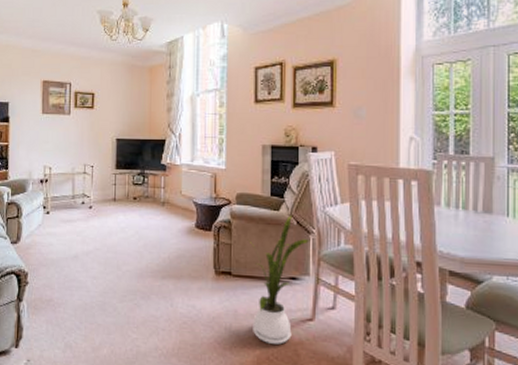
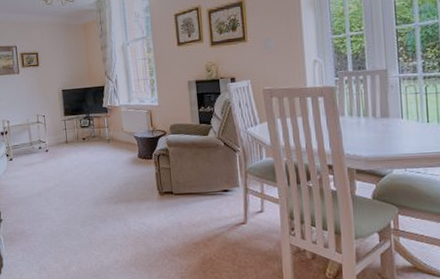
house plant: present [247,216,311,345] -> none [183,139,237,247]

